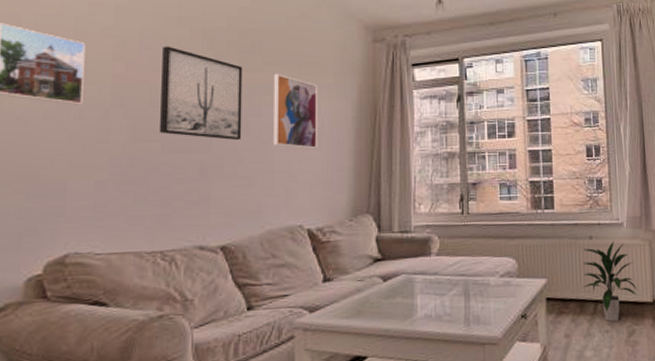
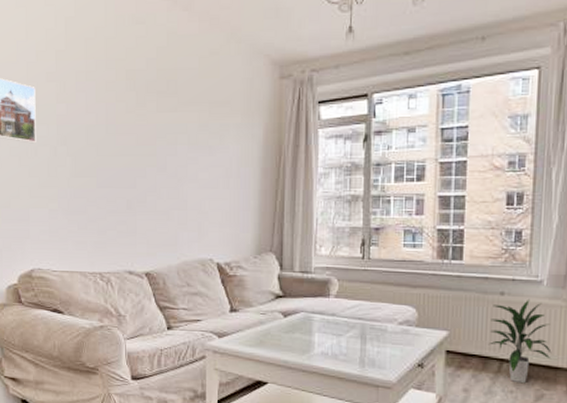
wall art: present [160,46,243,140] -> none [94,88,160,177]
wall art: present [274,74,319,149] -> none [188,114,227,188]

